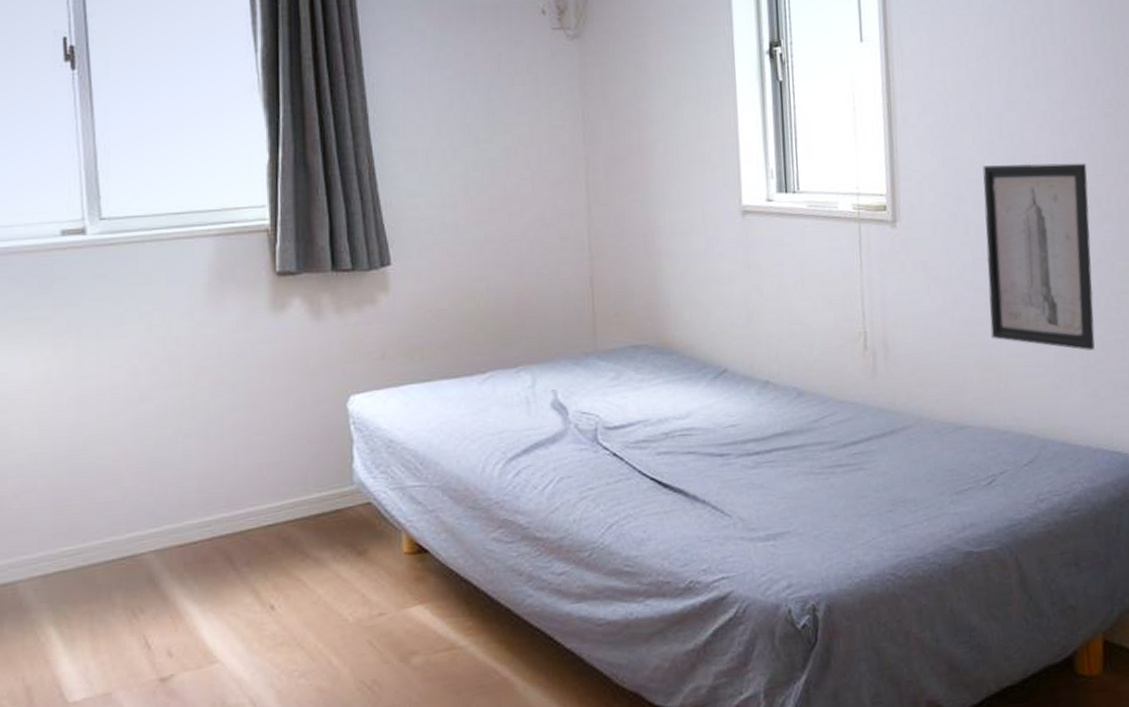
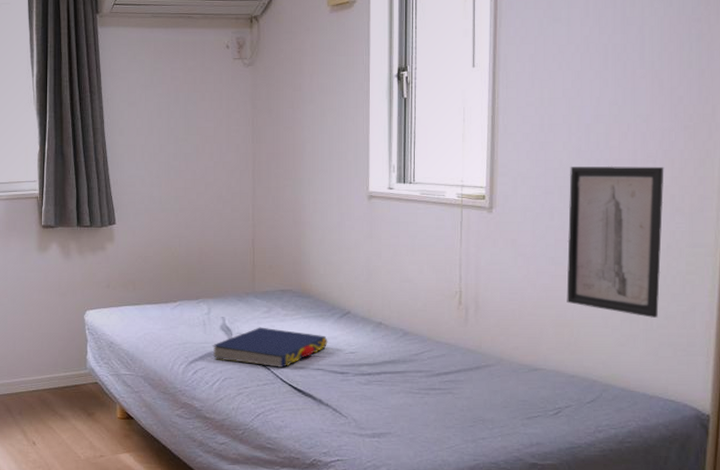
book: none [540,400,701,456] -> present [212,327,328,367]

